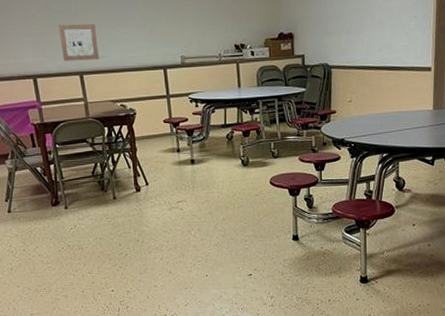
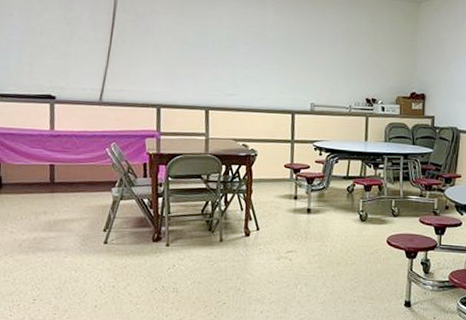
wall art: present [59,24,99,62] -> none [191,58,229,97]

